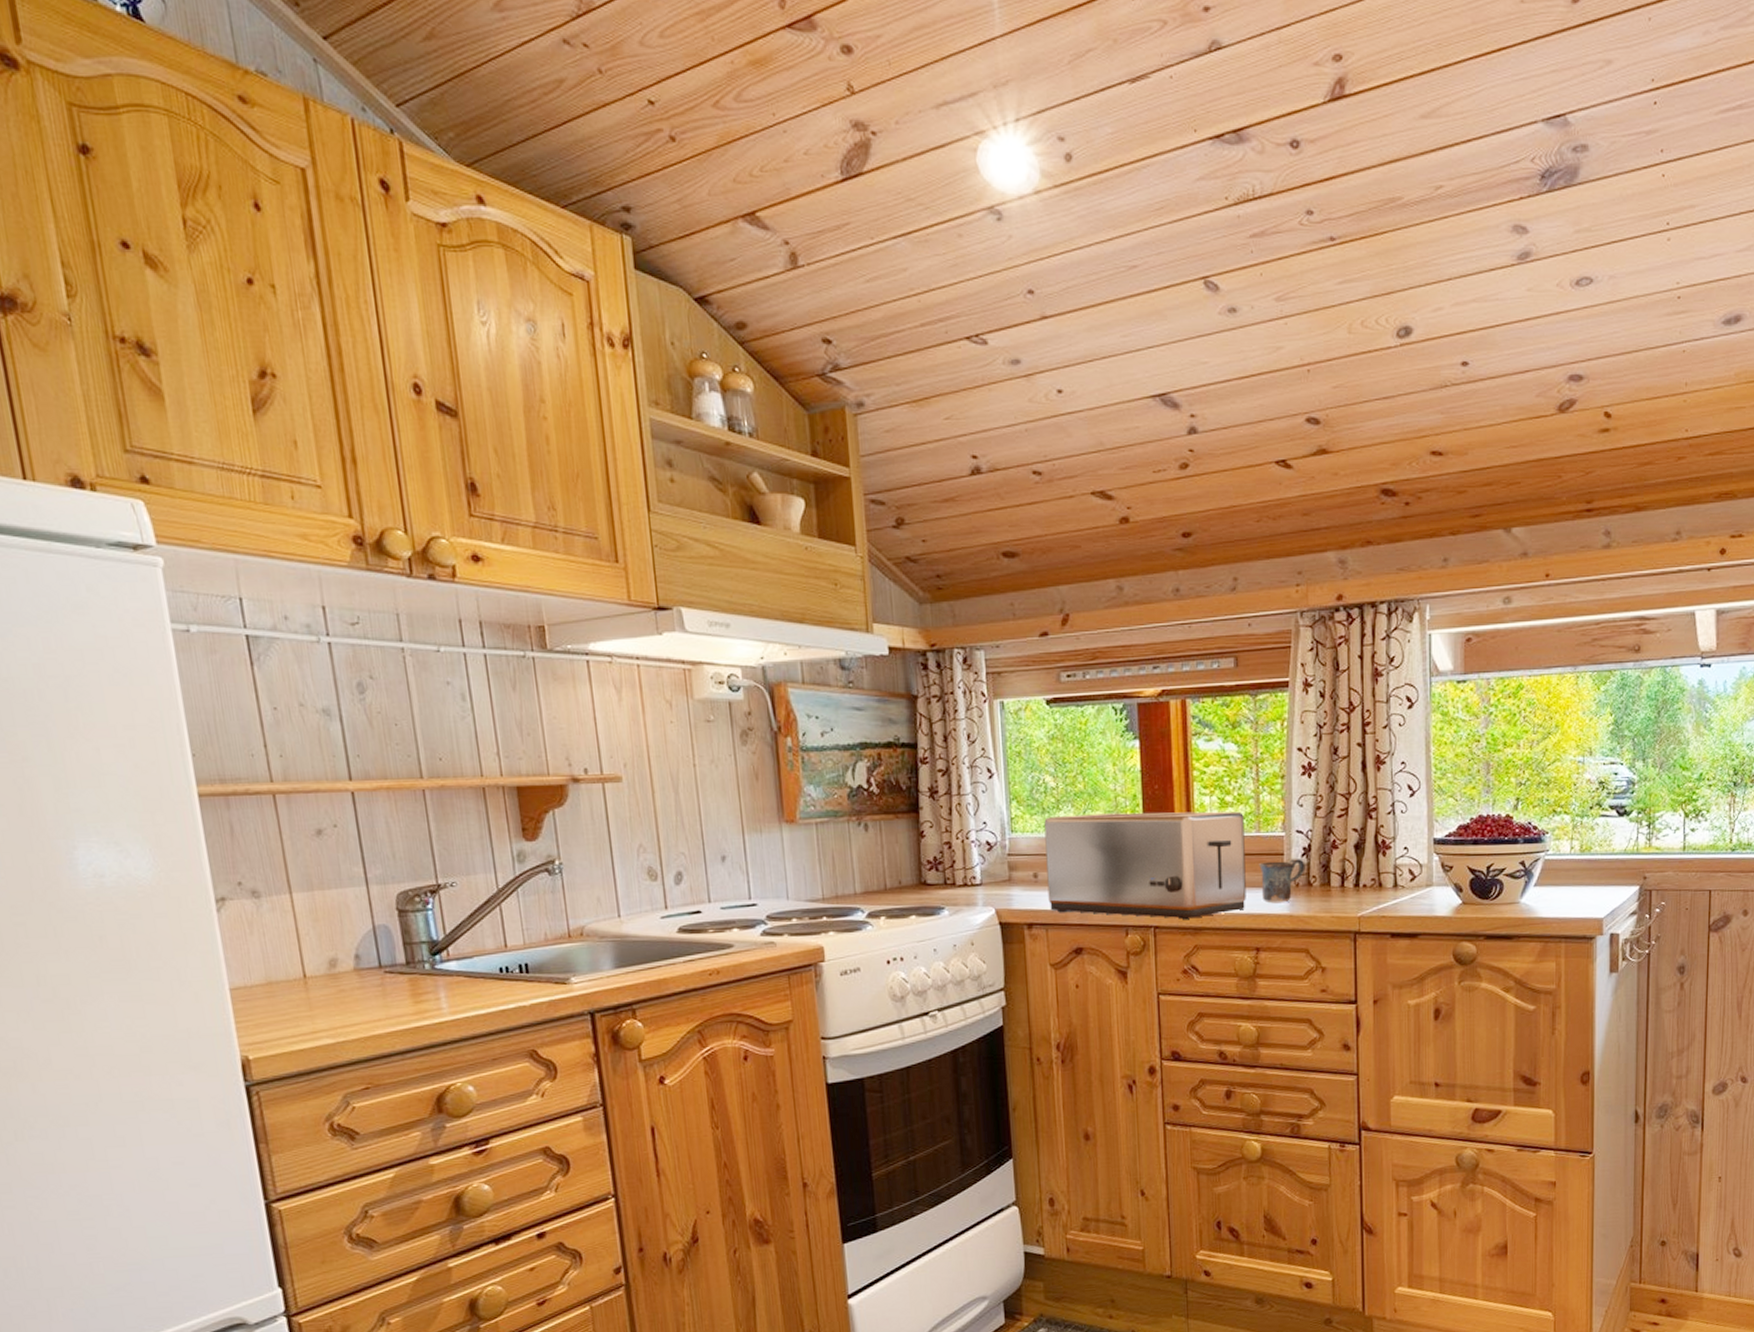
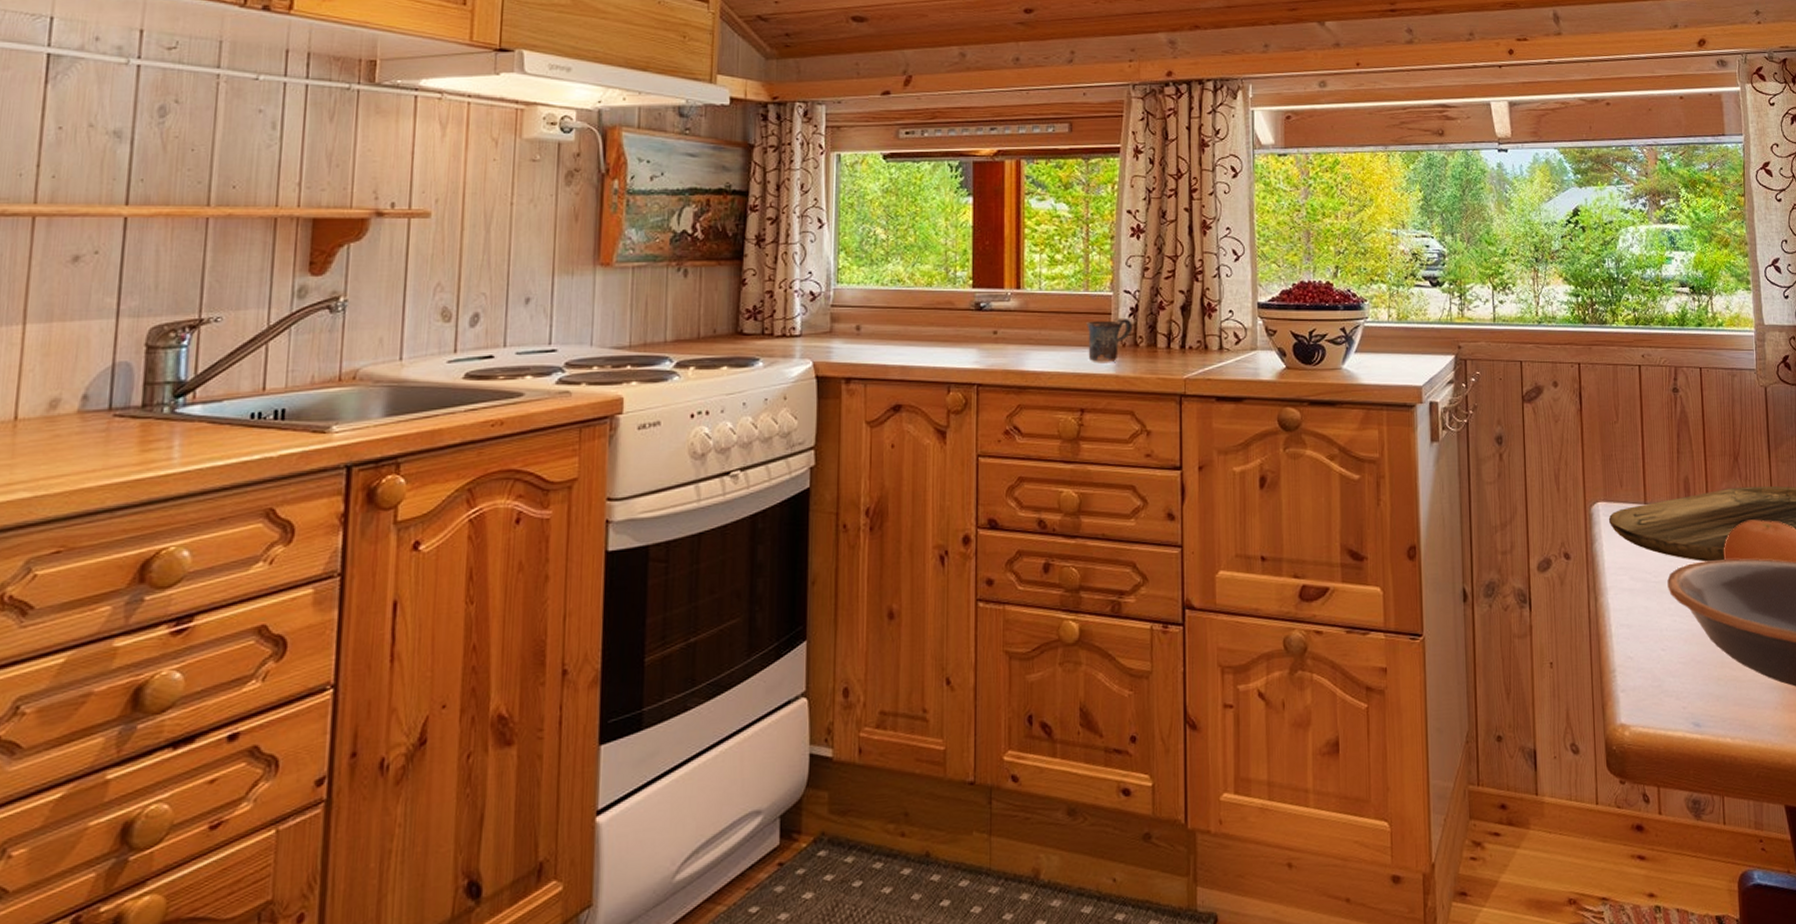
toaster: present [1044,811,1246,919] -> none [869,267,1073,377]

